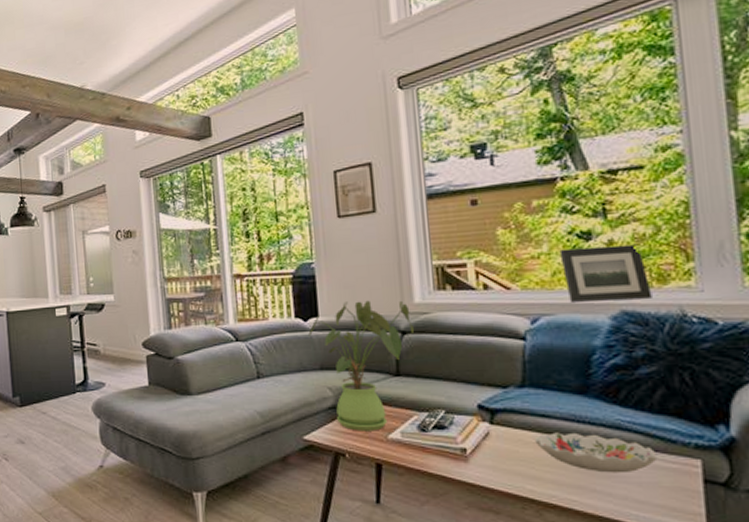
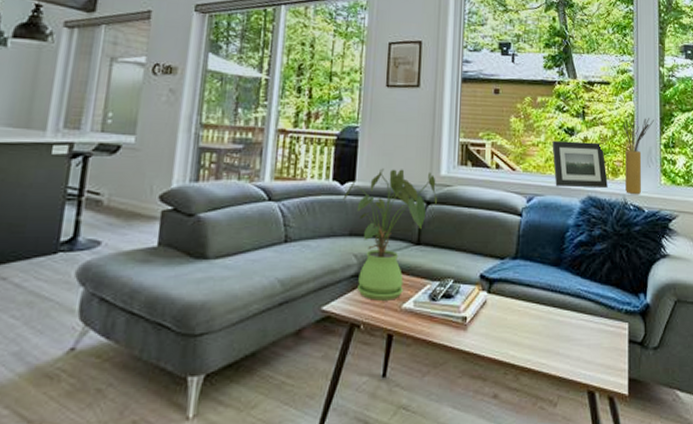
decorative bowl: present [534,432,658,474] -> none [519,300,602,337]
vase: none [669,202,727,304] -> present [622,114,655,195]

